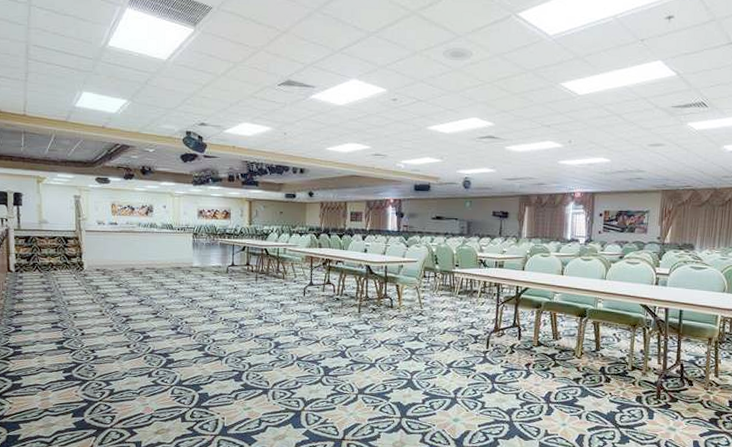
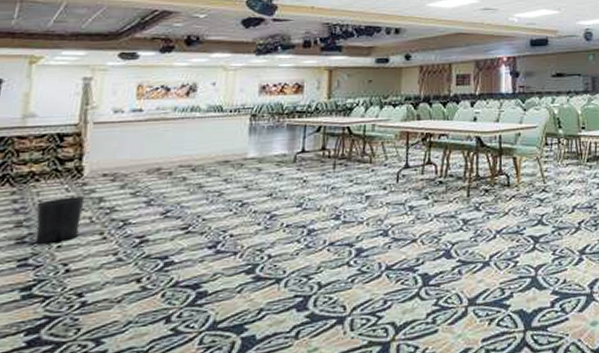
waste bin: none [57,283,87,315] -> present [35,196,85,246]

